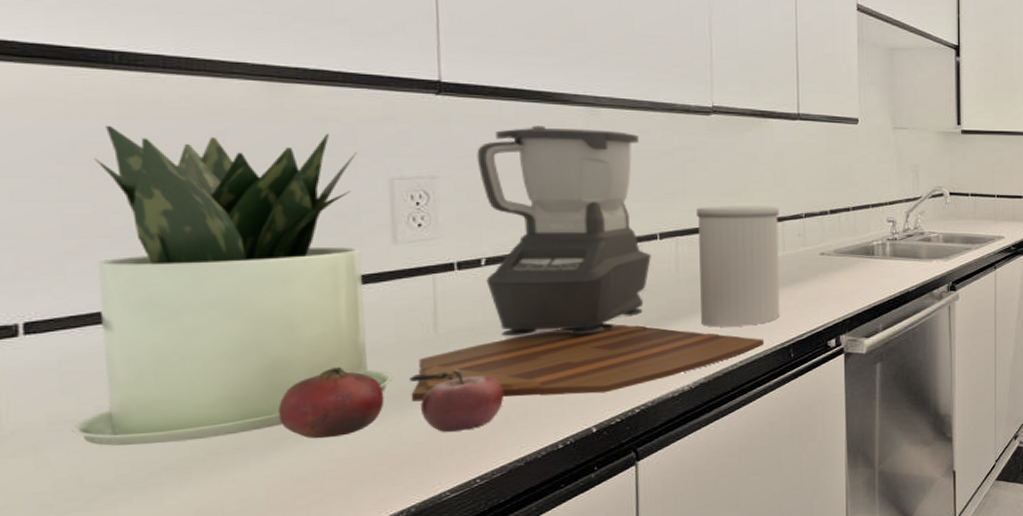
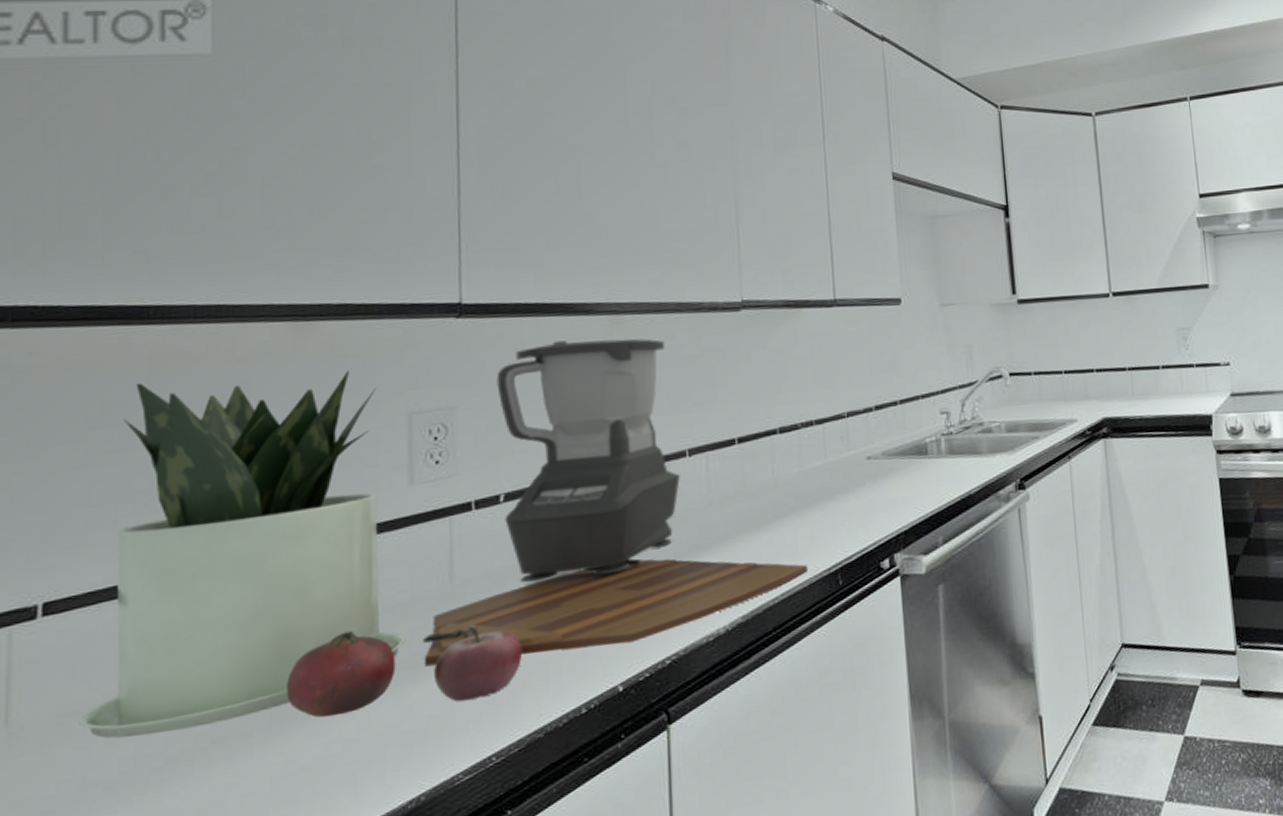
canister: present [695,206,780,327] -> none [727,407,825,555]

